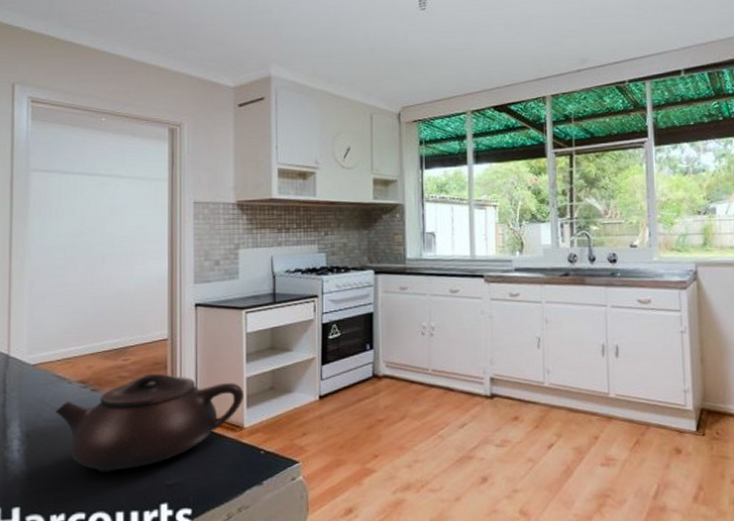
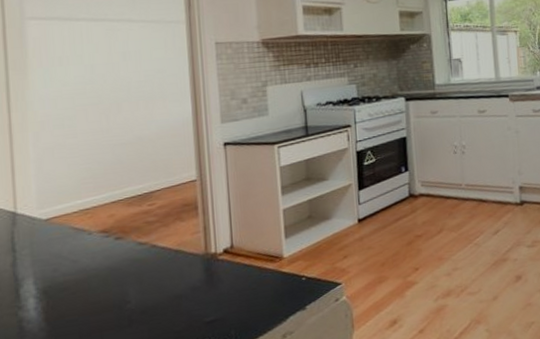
teapot: present [56,373,245,473] -> none [76,214,282,319]

